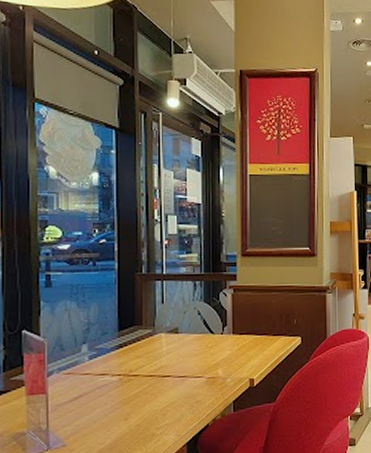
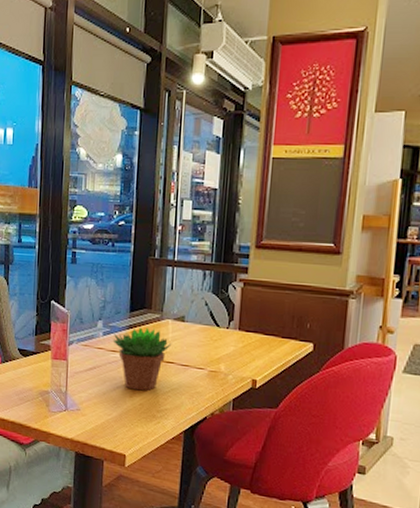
succulent plant: none [102,344,167,412] -> present [114,327,172,391]

